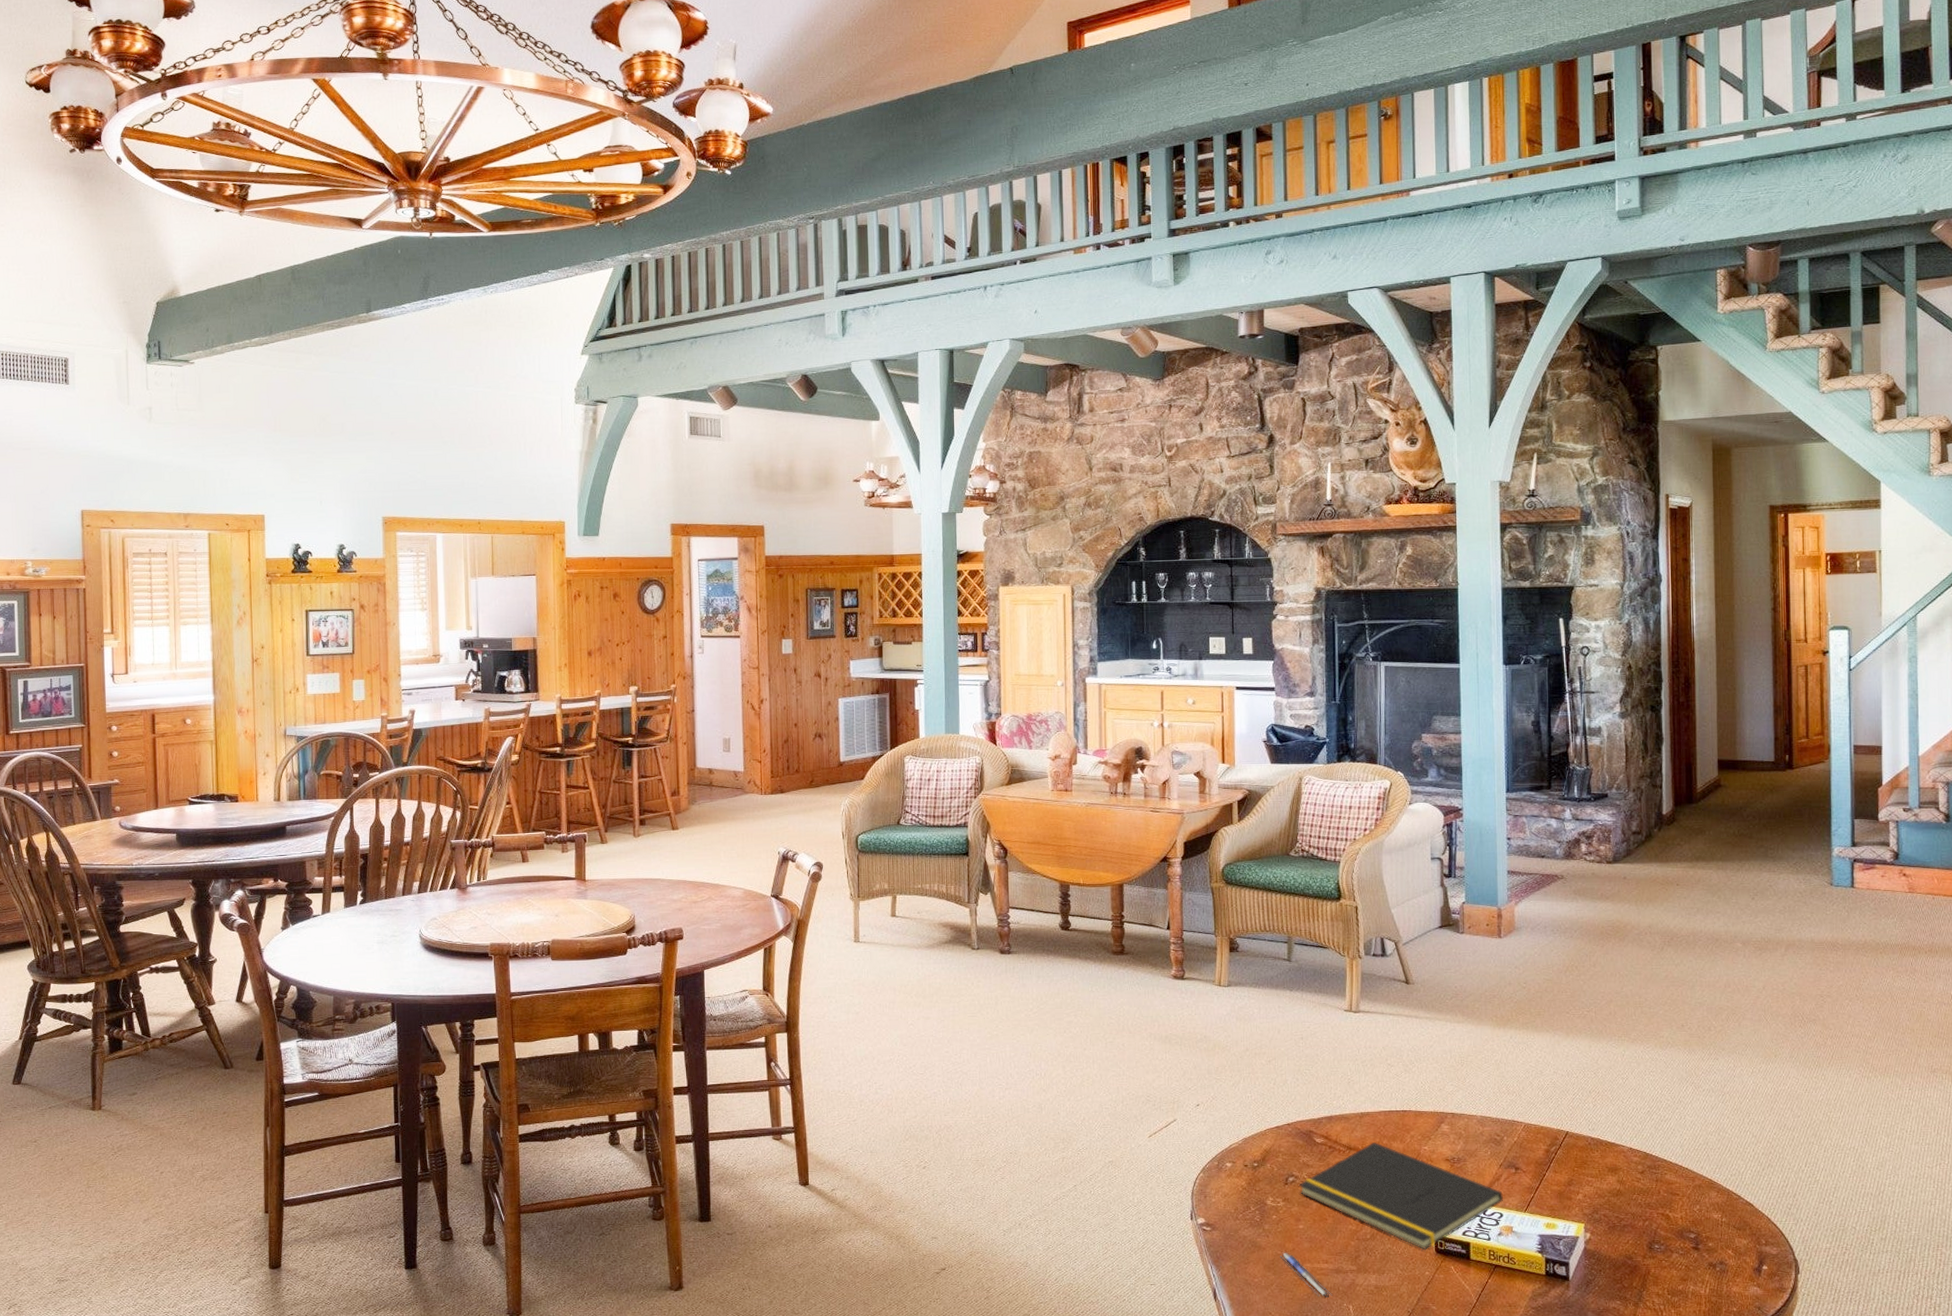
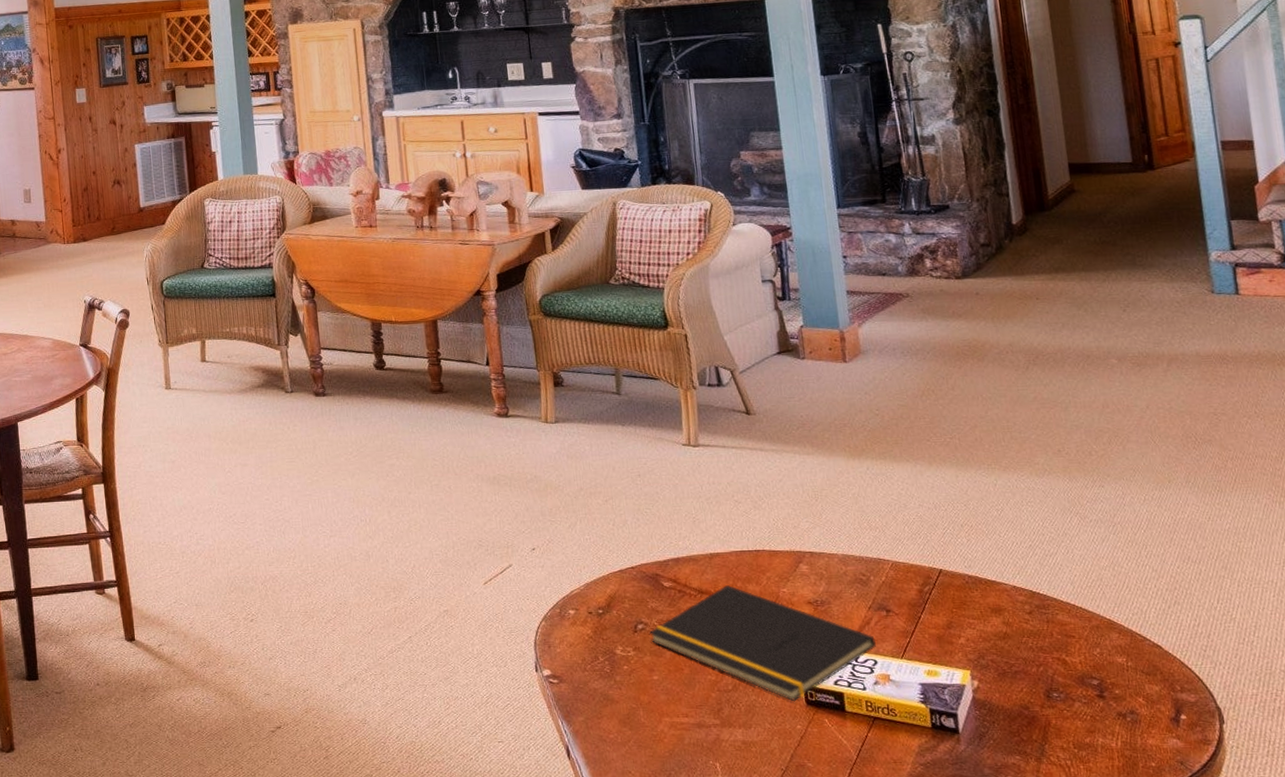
pen: present [1280,1252,1332,1297] -> none [635,705,696,754]

